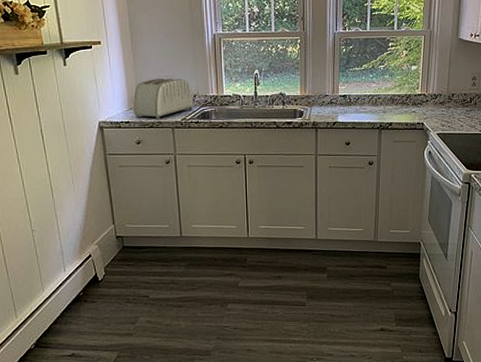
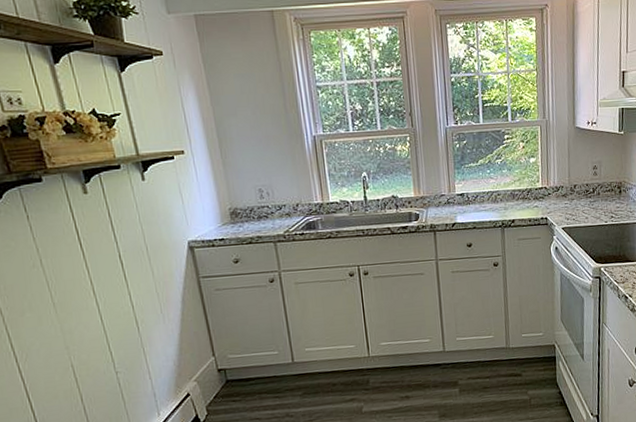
toaster: present [132,78,194,120] -> none [226,187,297,235]

